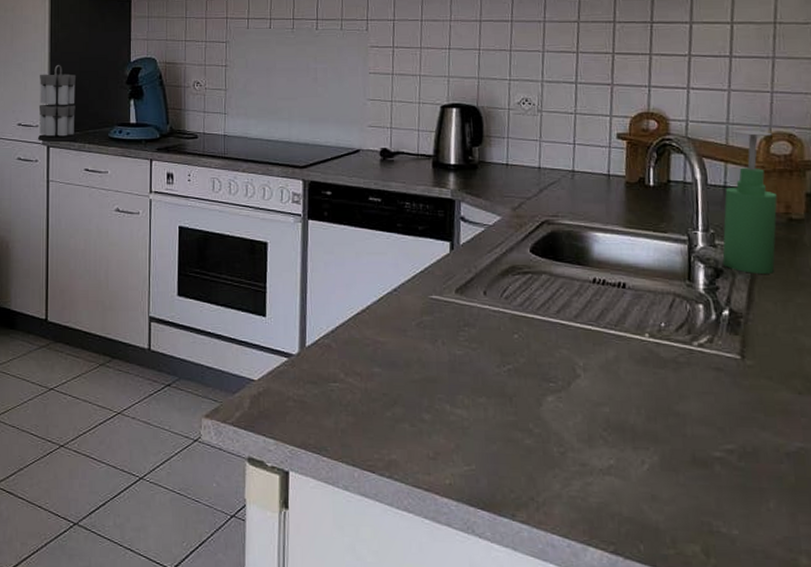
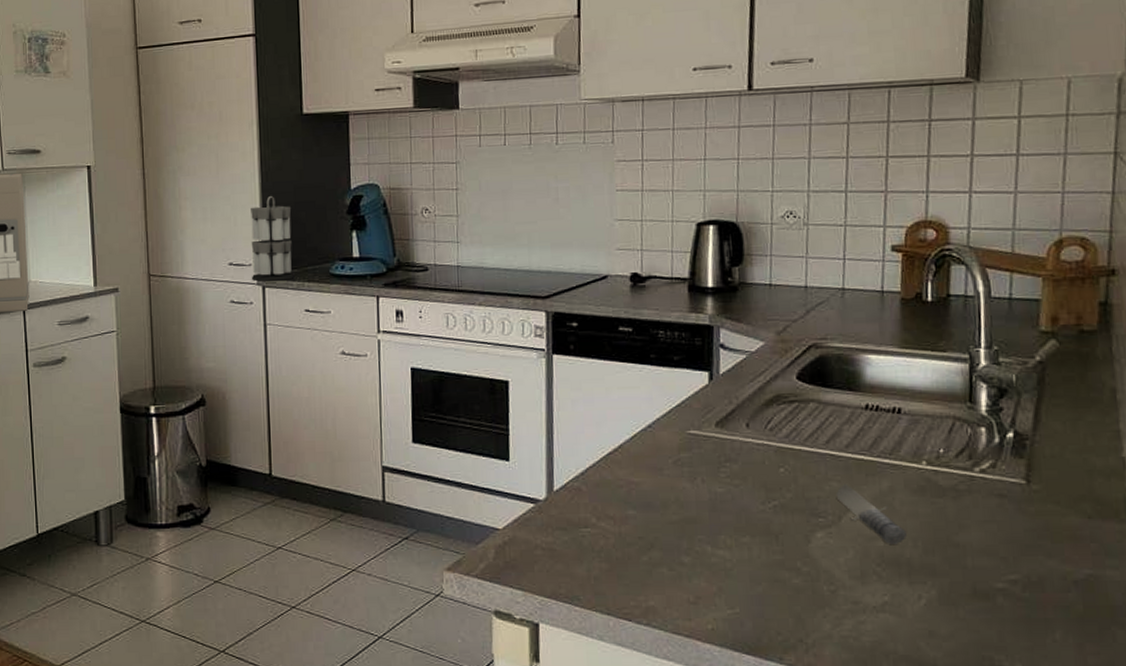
knife: none [565,351,631,411] -> present [836,483,906,544]
soap dispenser: present [722,129,778,274] -> none [1007,235,1068,392]

